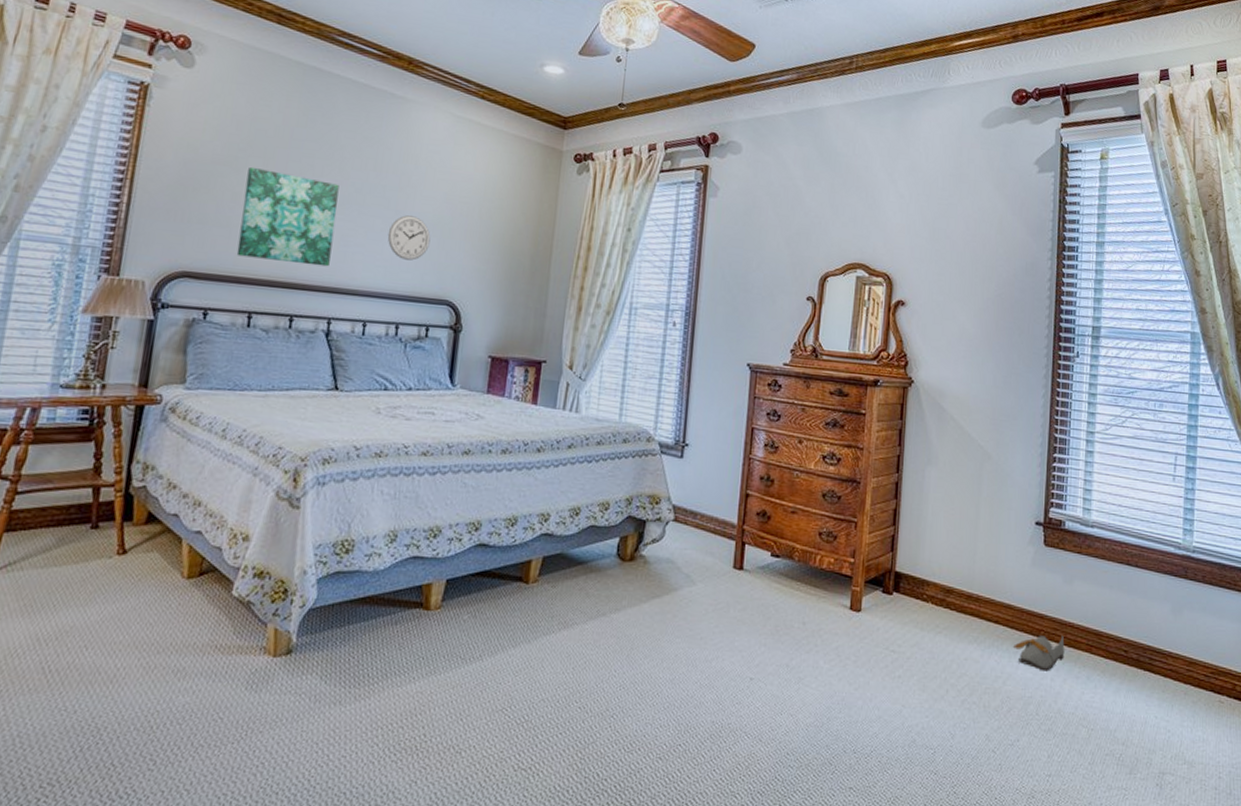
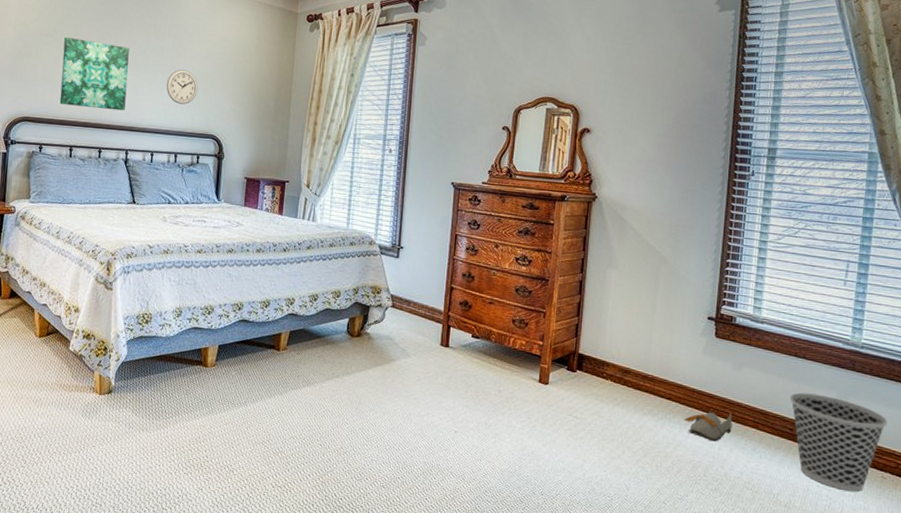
wastebasket: none [1123,607,1222,722] -> present [789,392,887,492]

